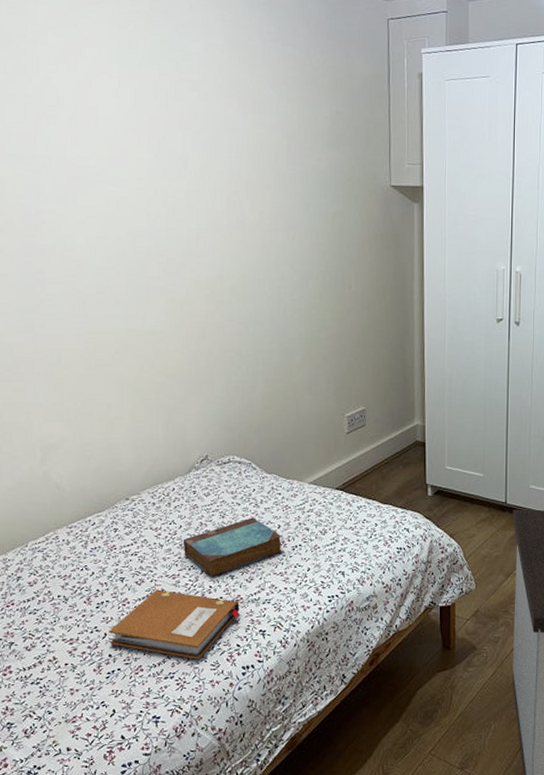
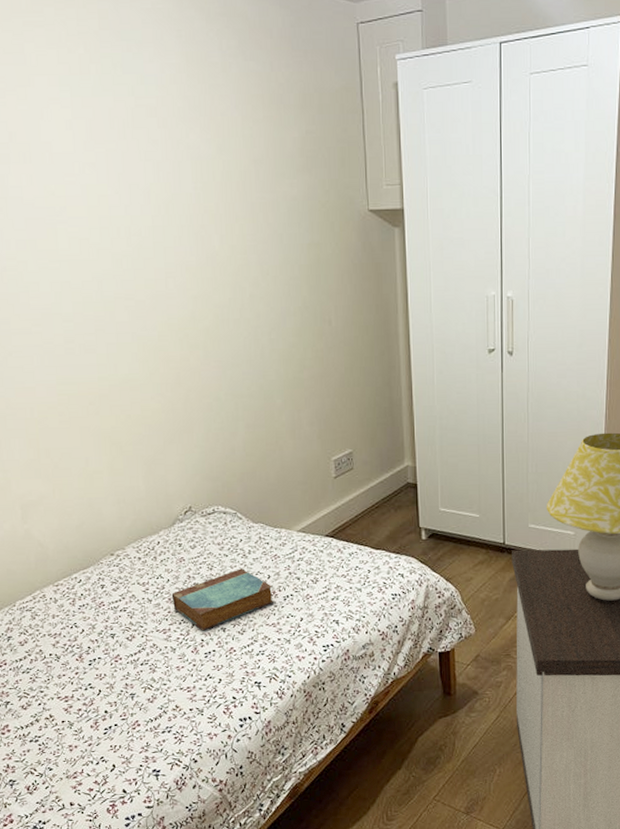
notebook: present [109,589,240,660] -> none [103,644,234,713]

